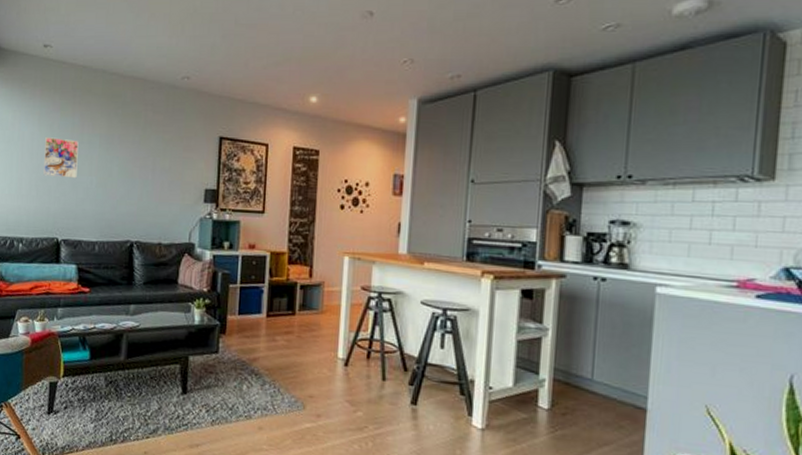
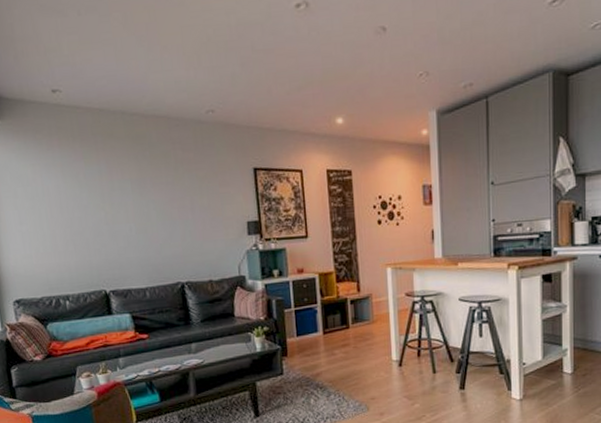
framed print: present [43,137,79,179] -> none [73,188,114,229]

